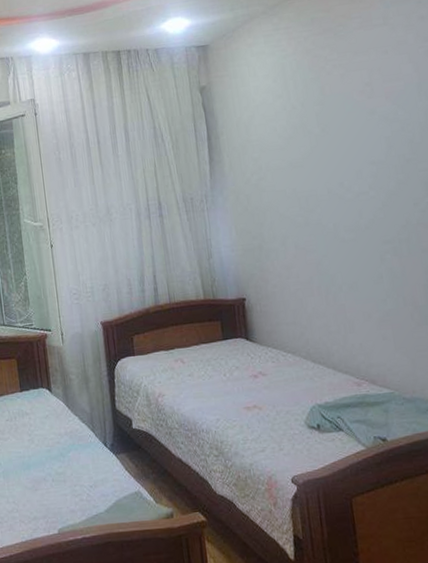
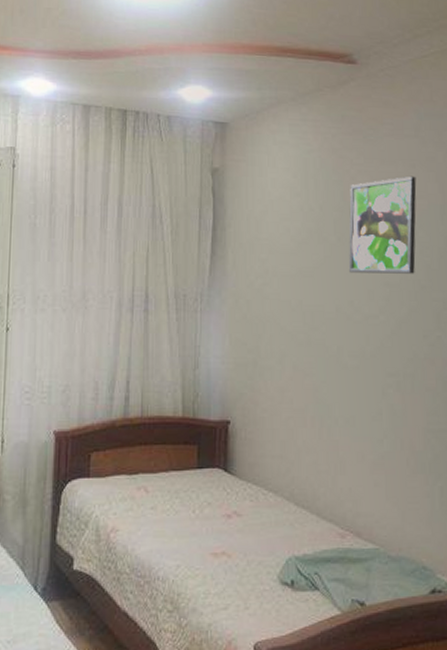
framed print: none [327,61,399,158] -> present [348,176,417,274]

